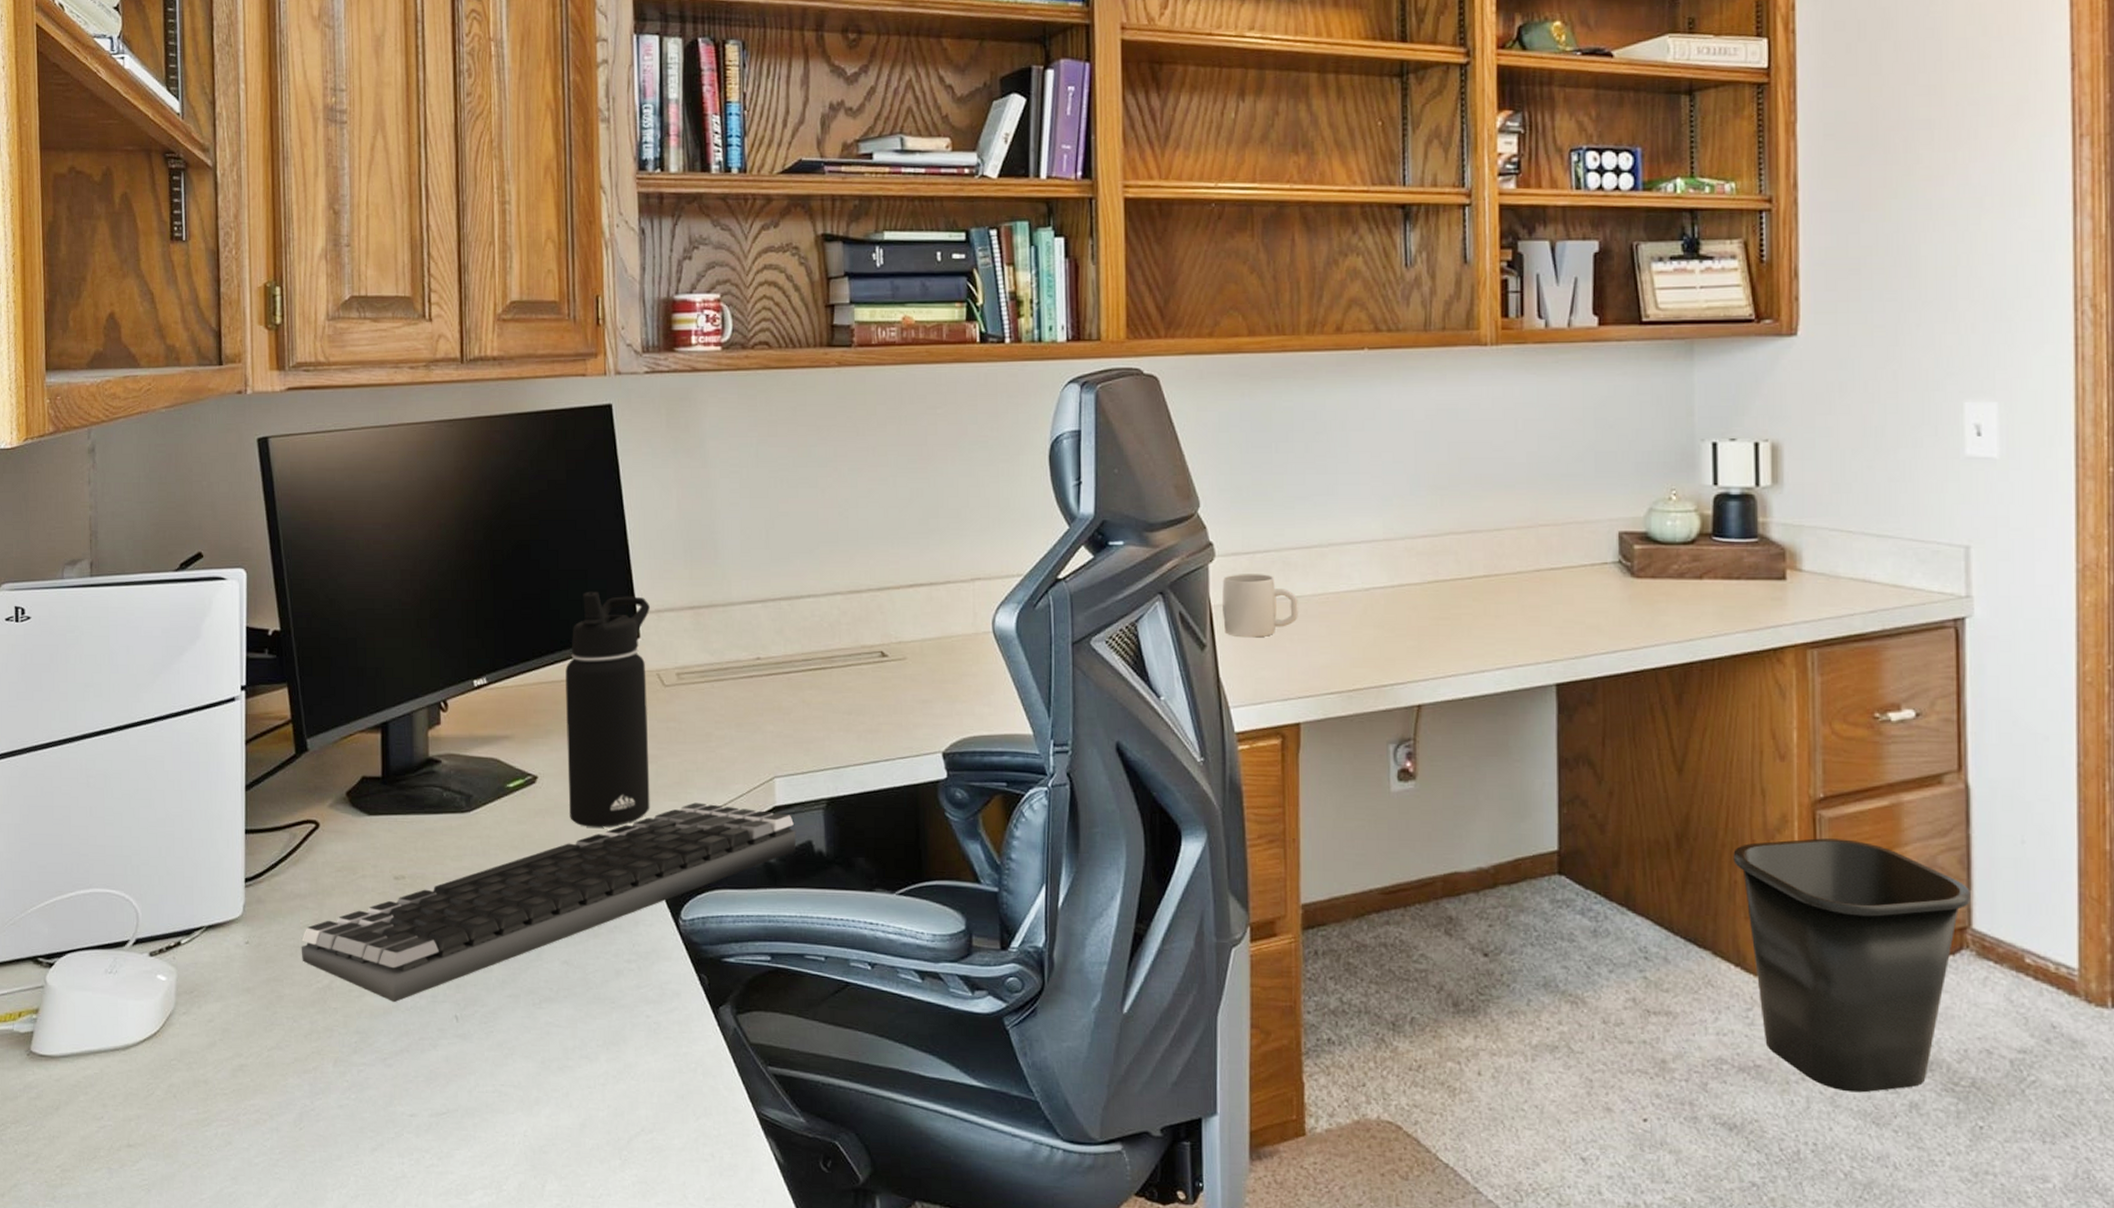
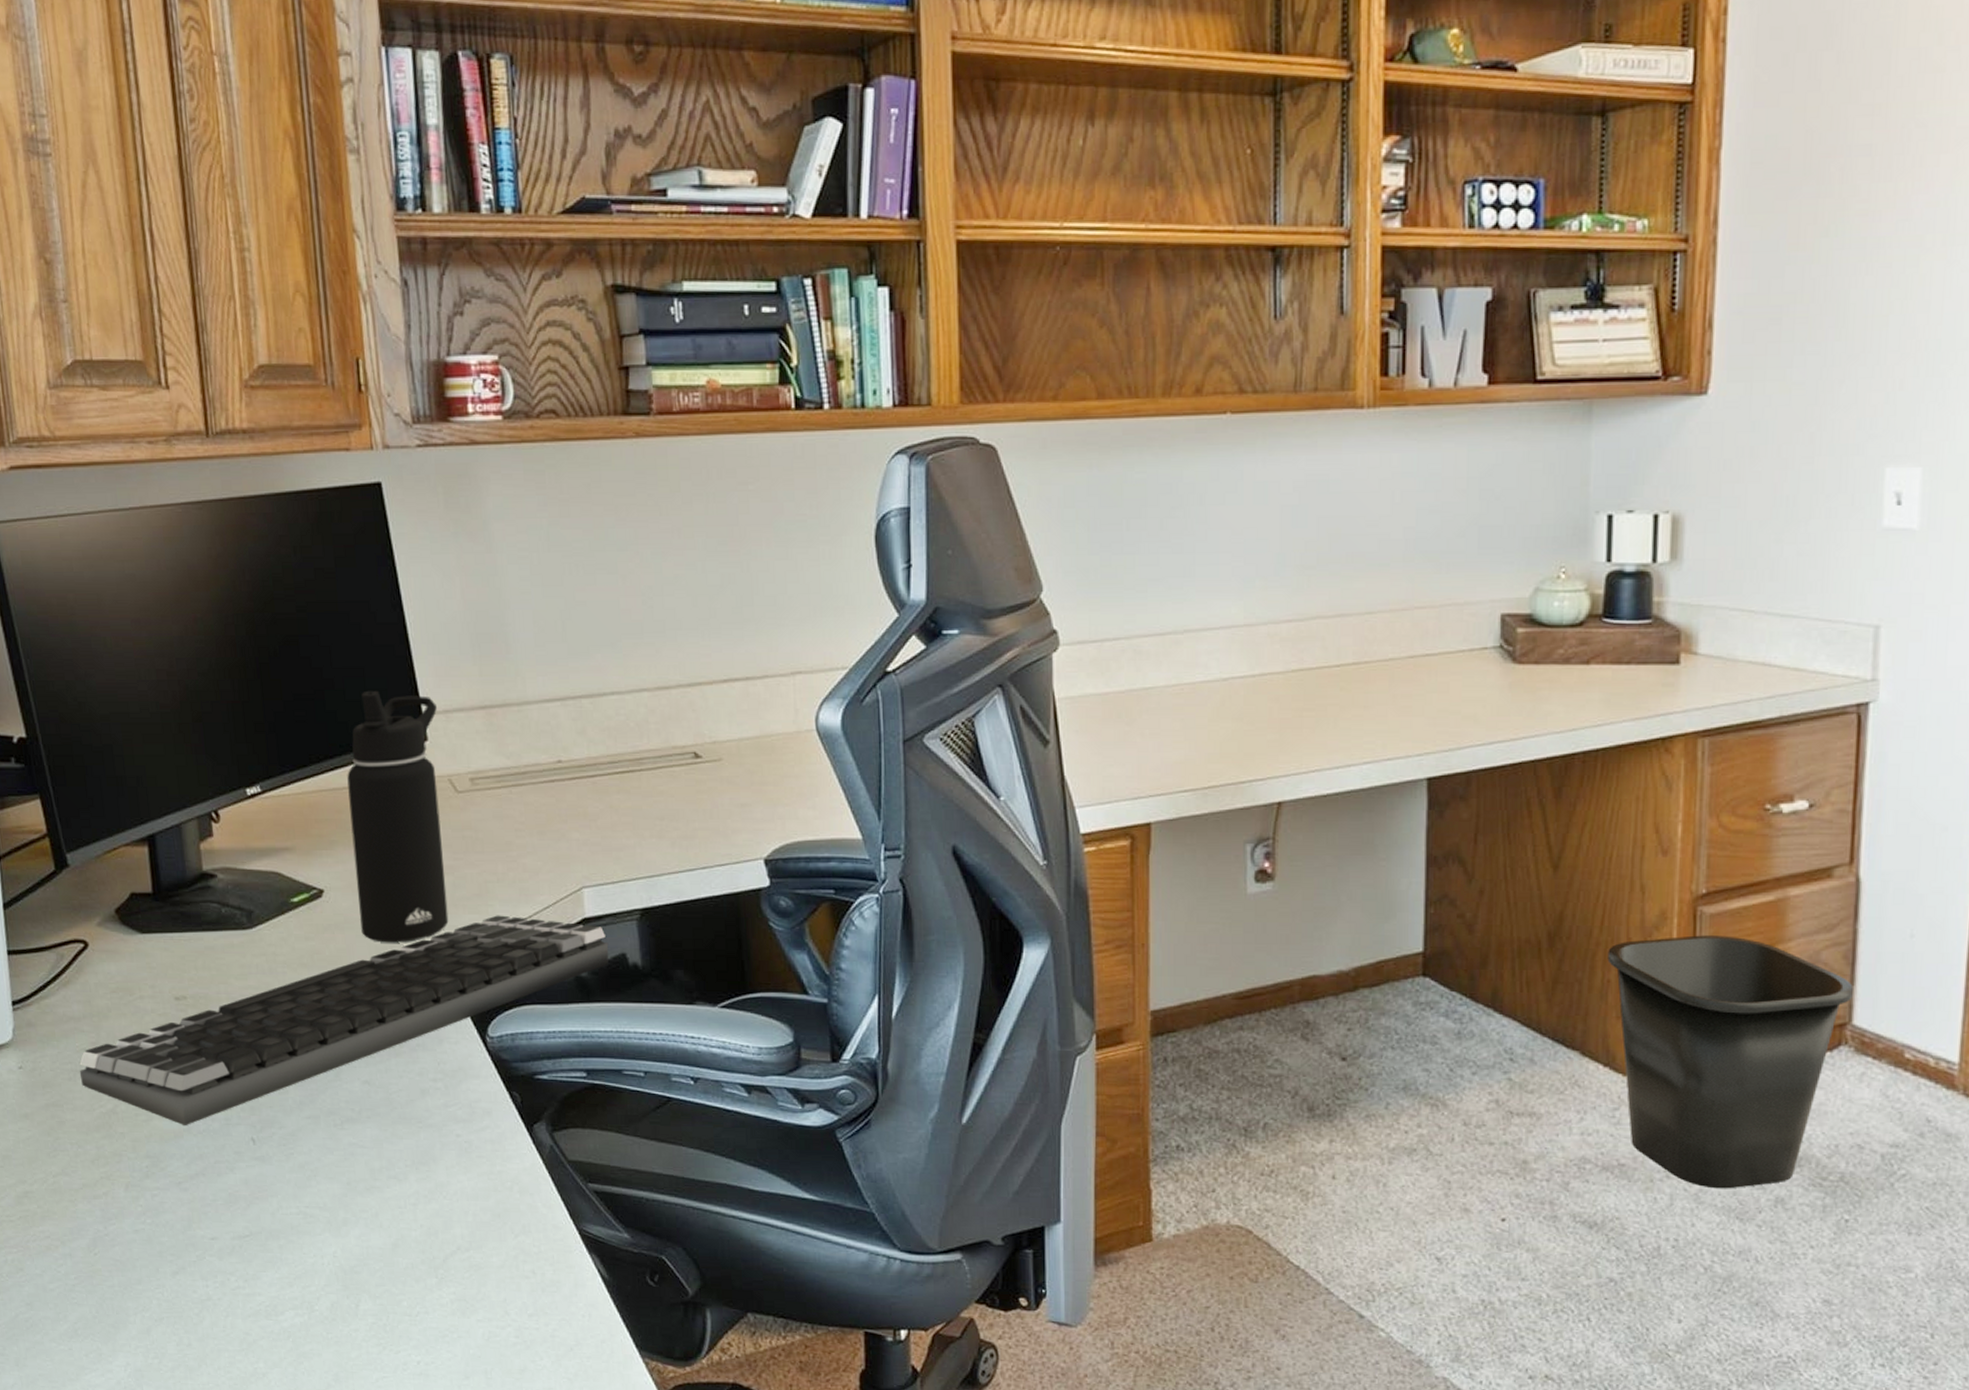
mug: present [1221,574,1298,638] -> none [1066,664,1150,733]

